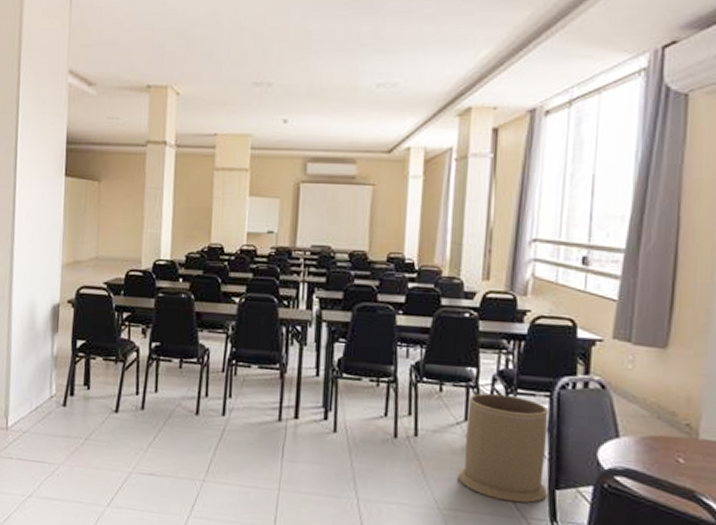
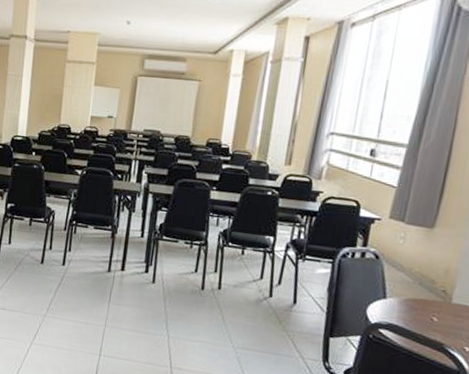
trash can: present [458,393,549,504] -> none [251,257,330,347]

